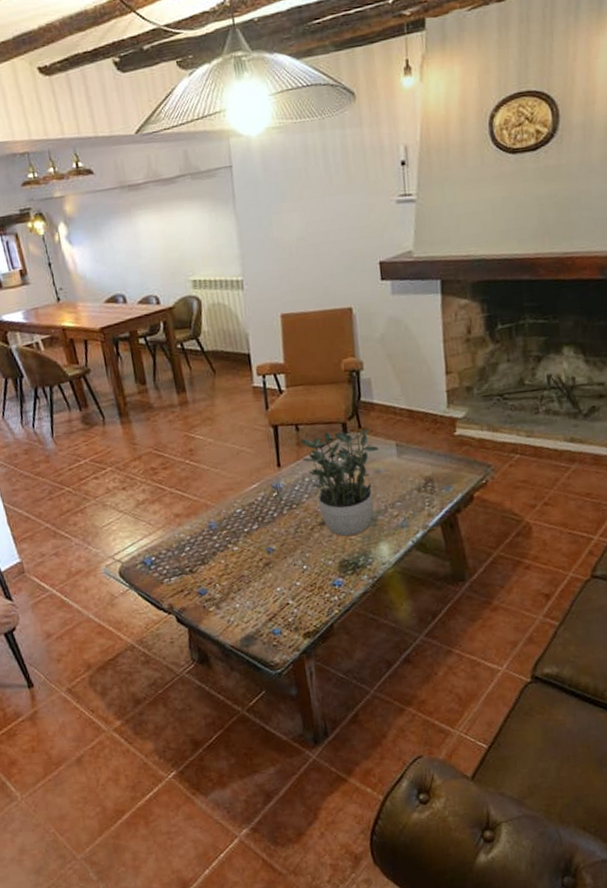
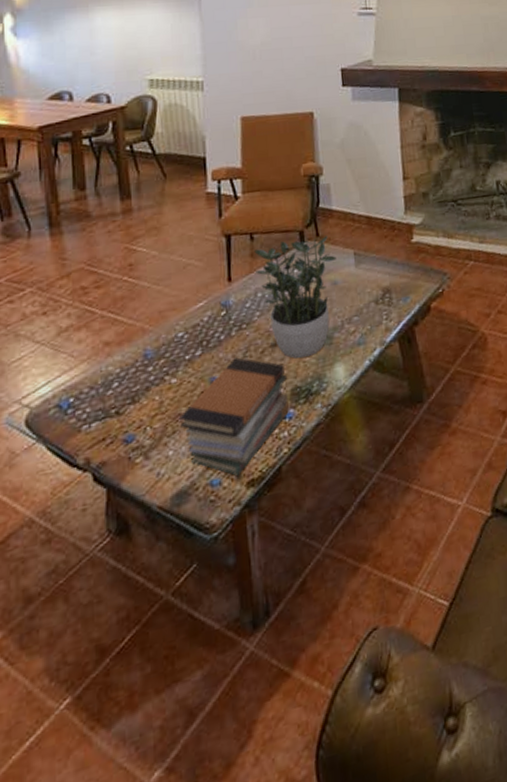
book stack: none [243,532,339,629] -> present [180,357,290,477]

